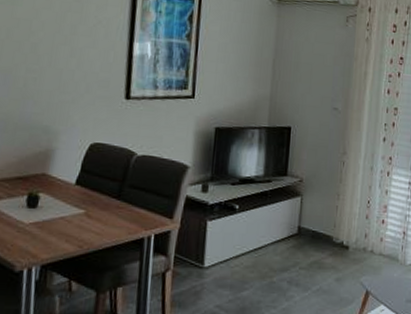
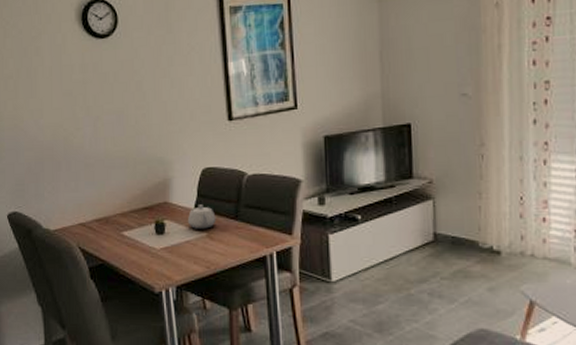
teapot: none [66,180,98,206] -> present [188,204,216,229]

